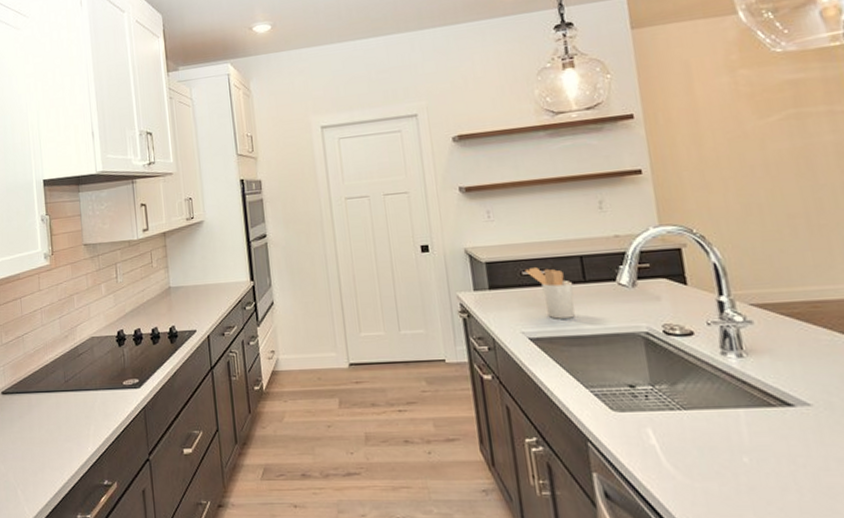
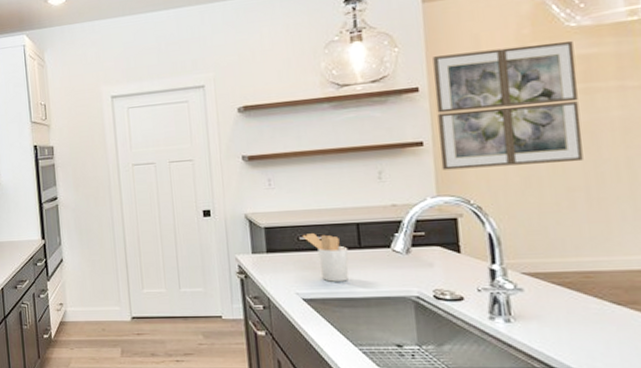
wall art: none [645,66,801,199] -> present [433,40,583,171]

